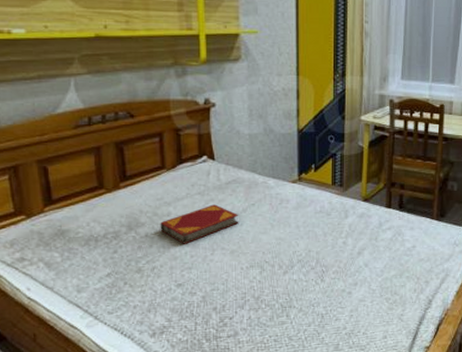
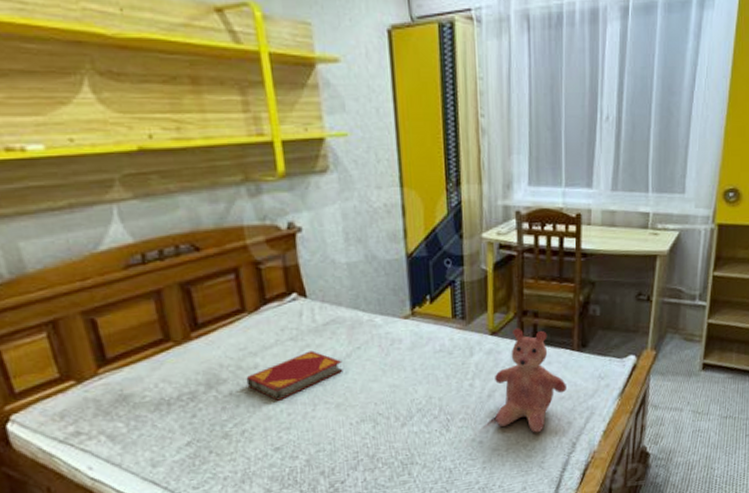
teddy bear: none [363,197,426,289] -> present [495,328,566,433]

